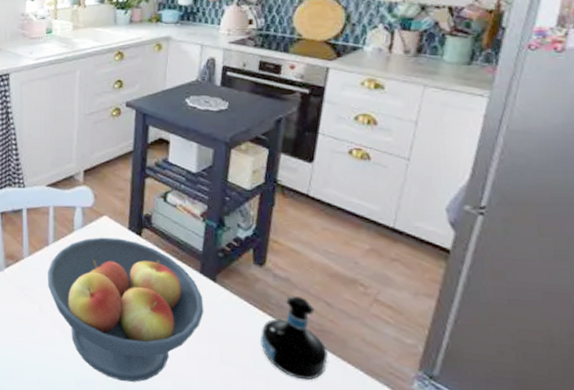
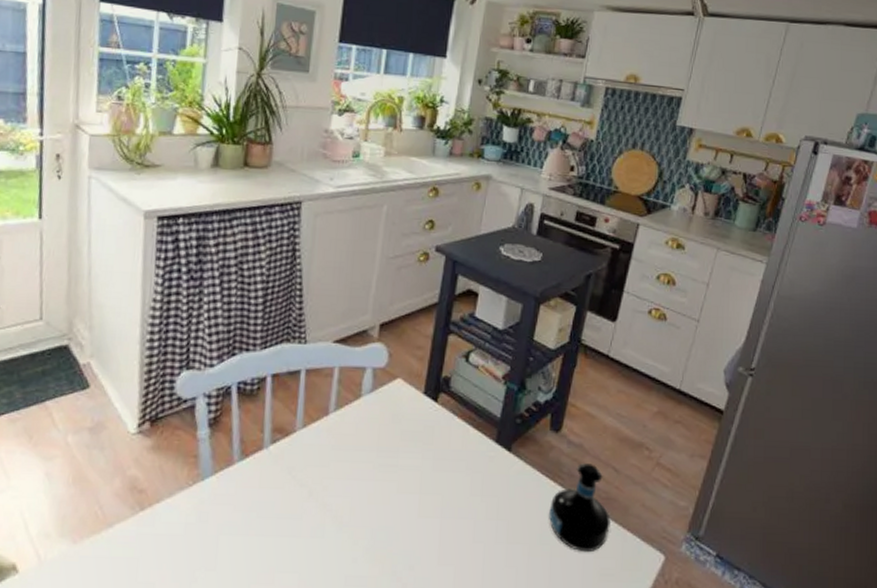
fruit bowl: present [48,237,204,382] -> none [322,403,496,573]

